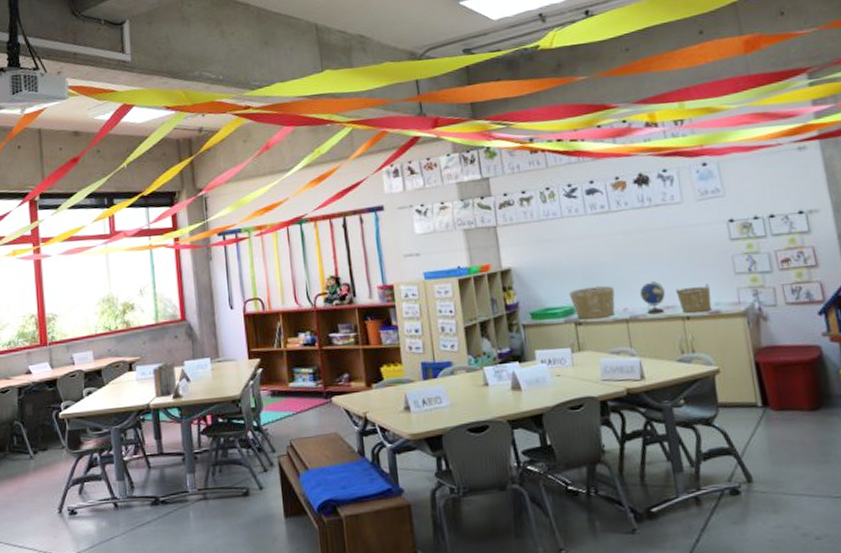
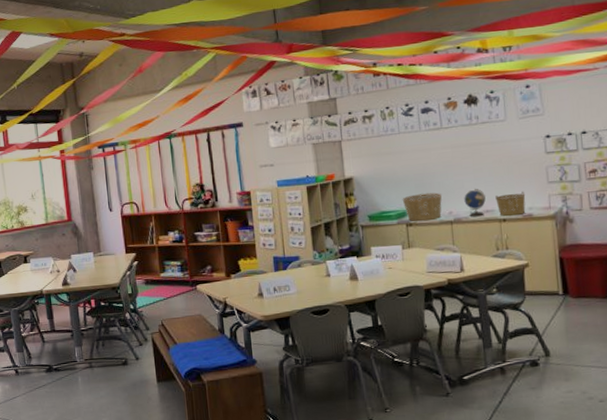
books: present [152,361,178,397] -> none [44,255,66,285]

